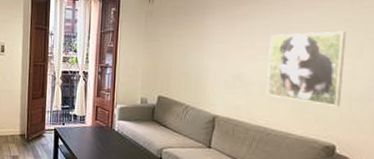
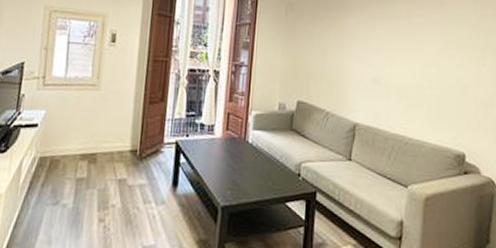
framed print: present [266,31,347,106] -> none [404,36,472,113]

